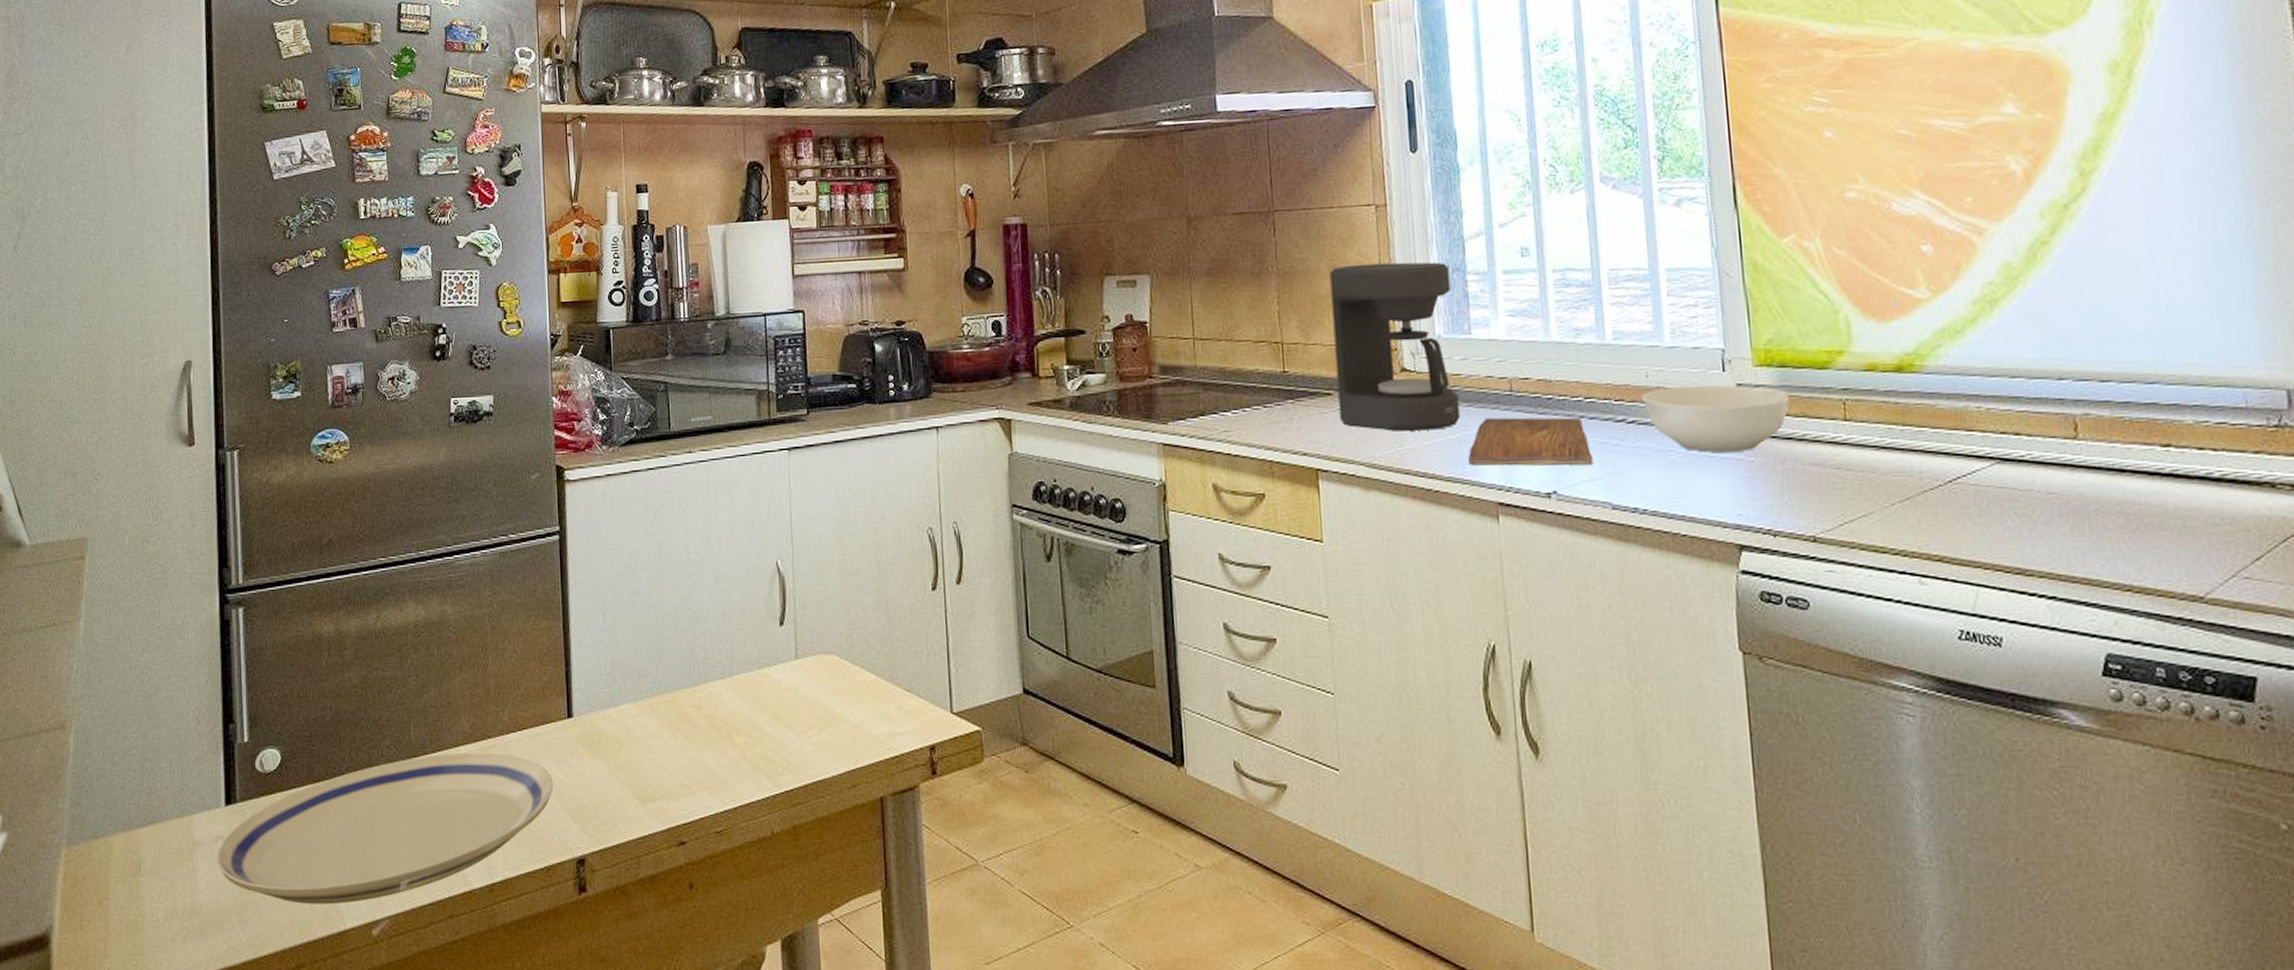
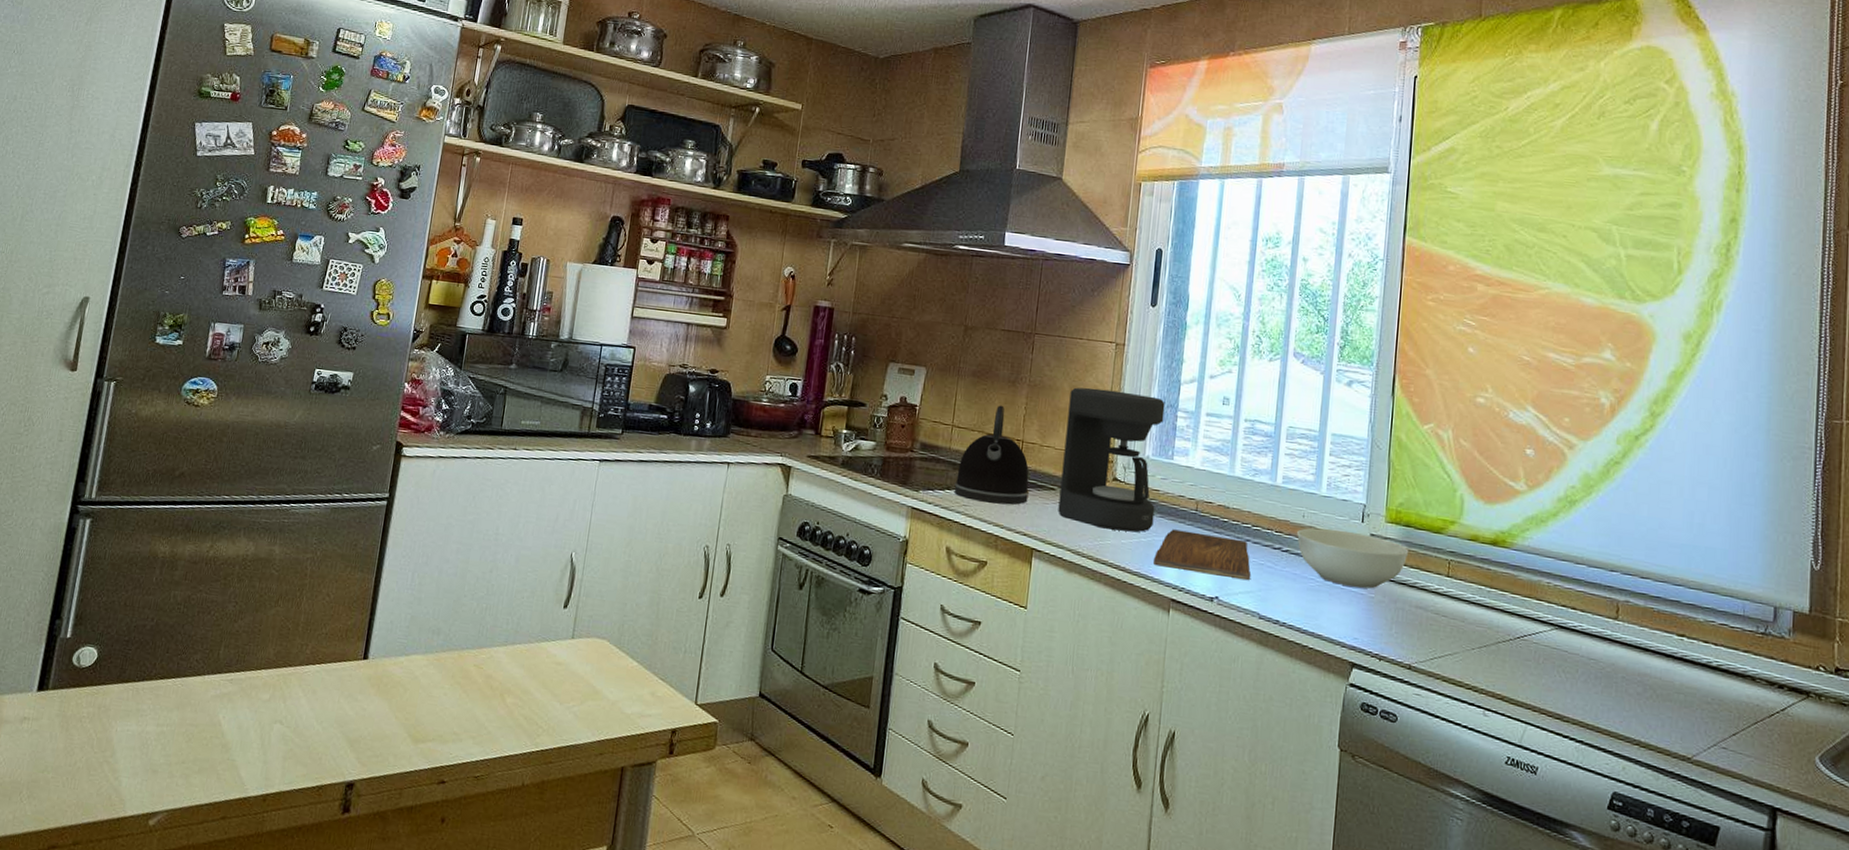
plate: present [216,752,554,905] -> none [18,673,340,794]
kettle: none [1209,304,1302,424] -> present [954,405,1030,505]

